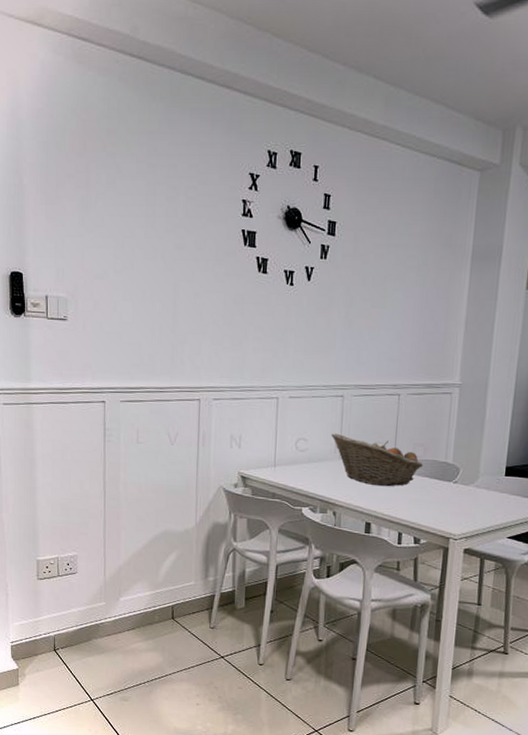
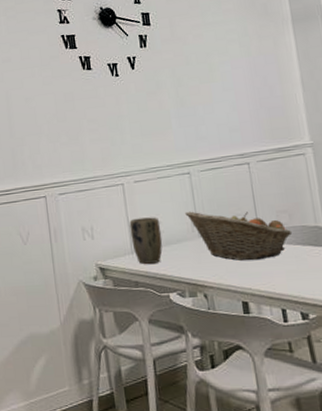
plant pot: none [276,433,306,478] -> present [129,217,163,264]

